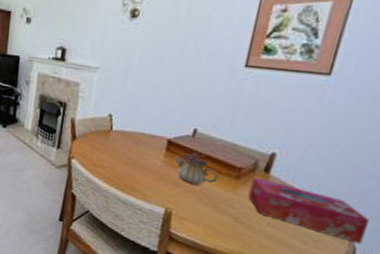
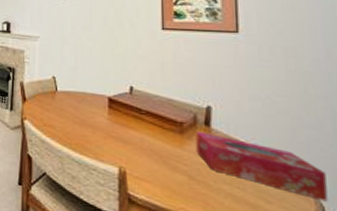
teapot: present [174,152,219,185] -> none [118,108,163,141]

